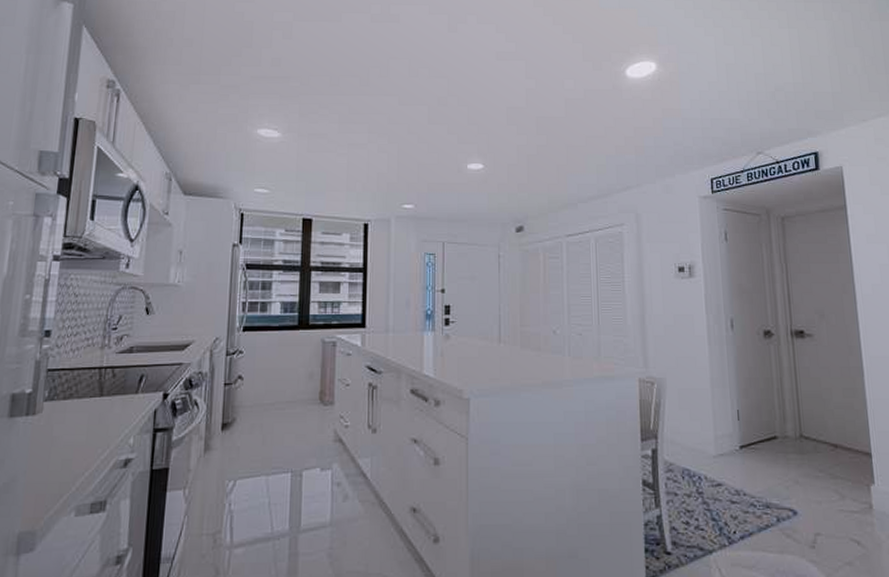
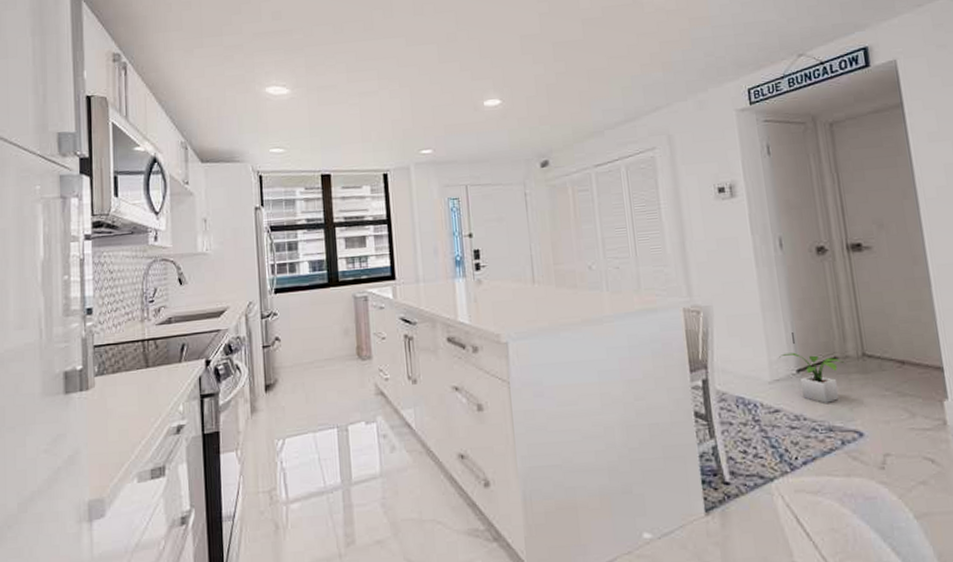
potted plant: none [724,429,782,480] -> present [779,352,843,403]

